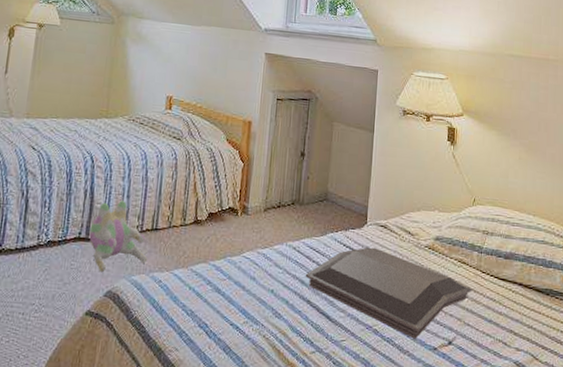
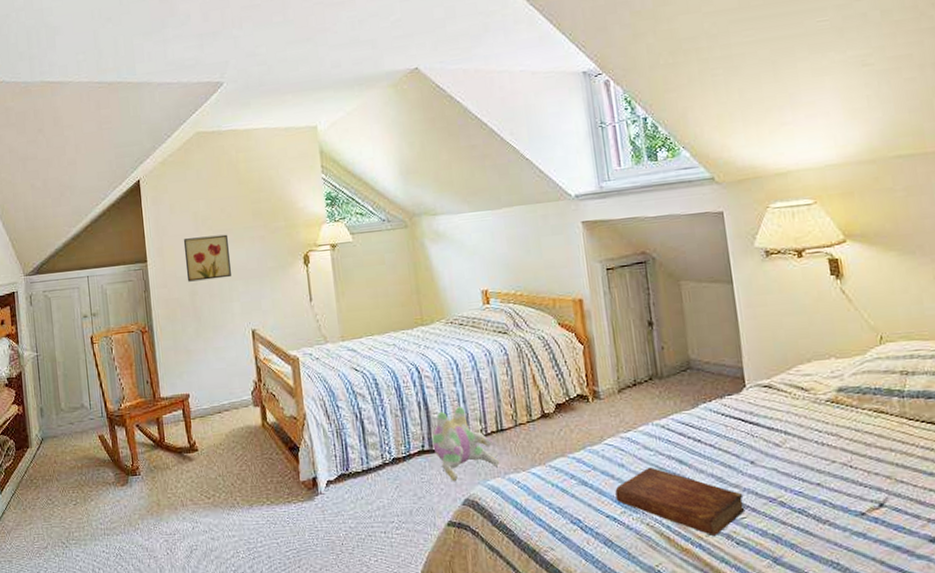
bible: none [242,283,347,355] -> present [615,466,746,537]
serving tray: present [305,247,472,339] -> none [682,411,899,506]

